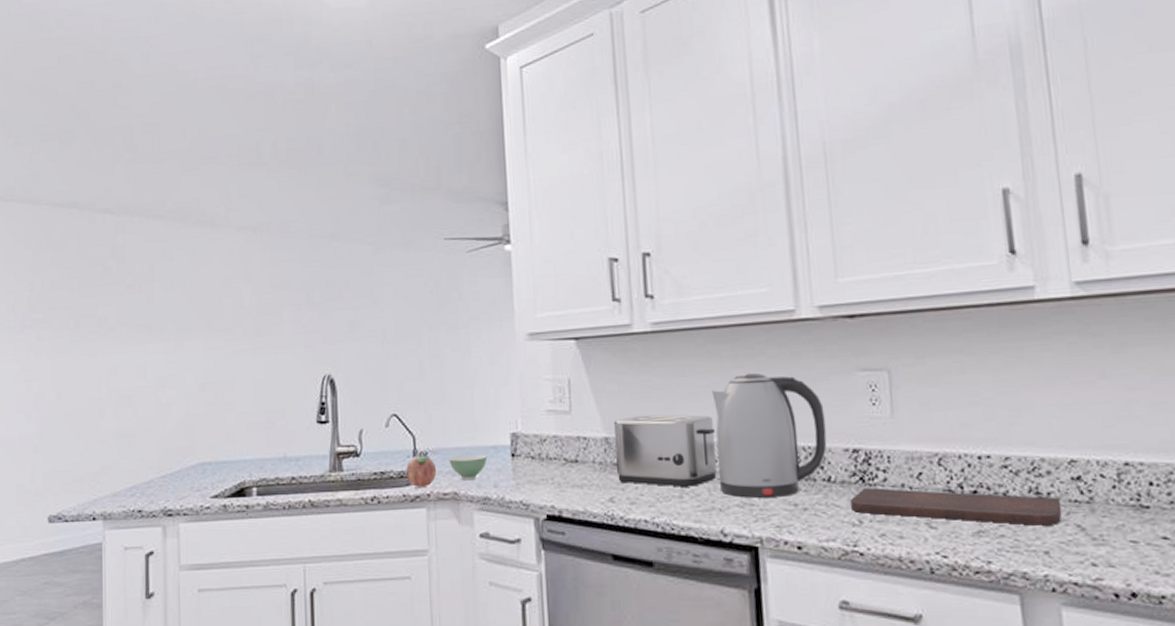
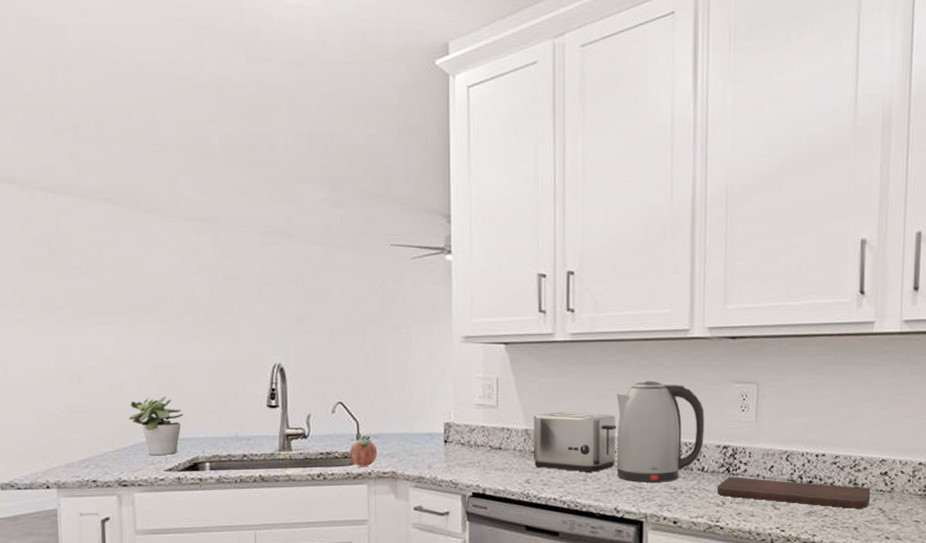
potted plant: none [175,416,231,480] -> present [128,397,184,455]
bowl: present [448,454,488,481] -> none [388,439,423,462]

